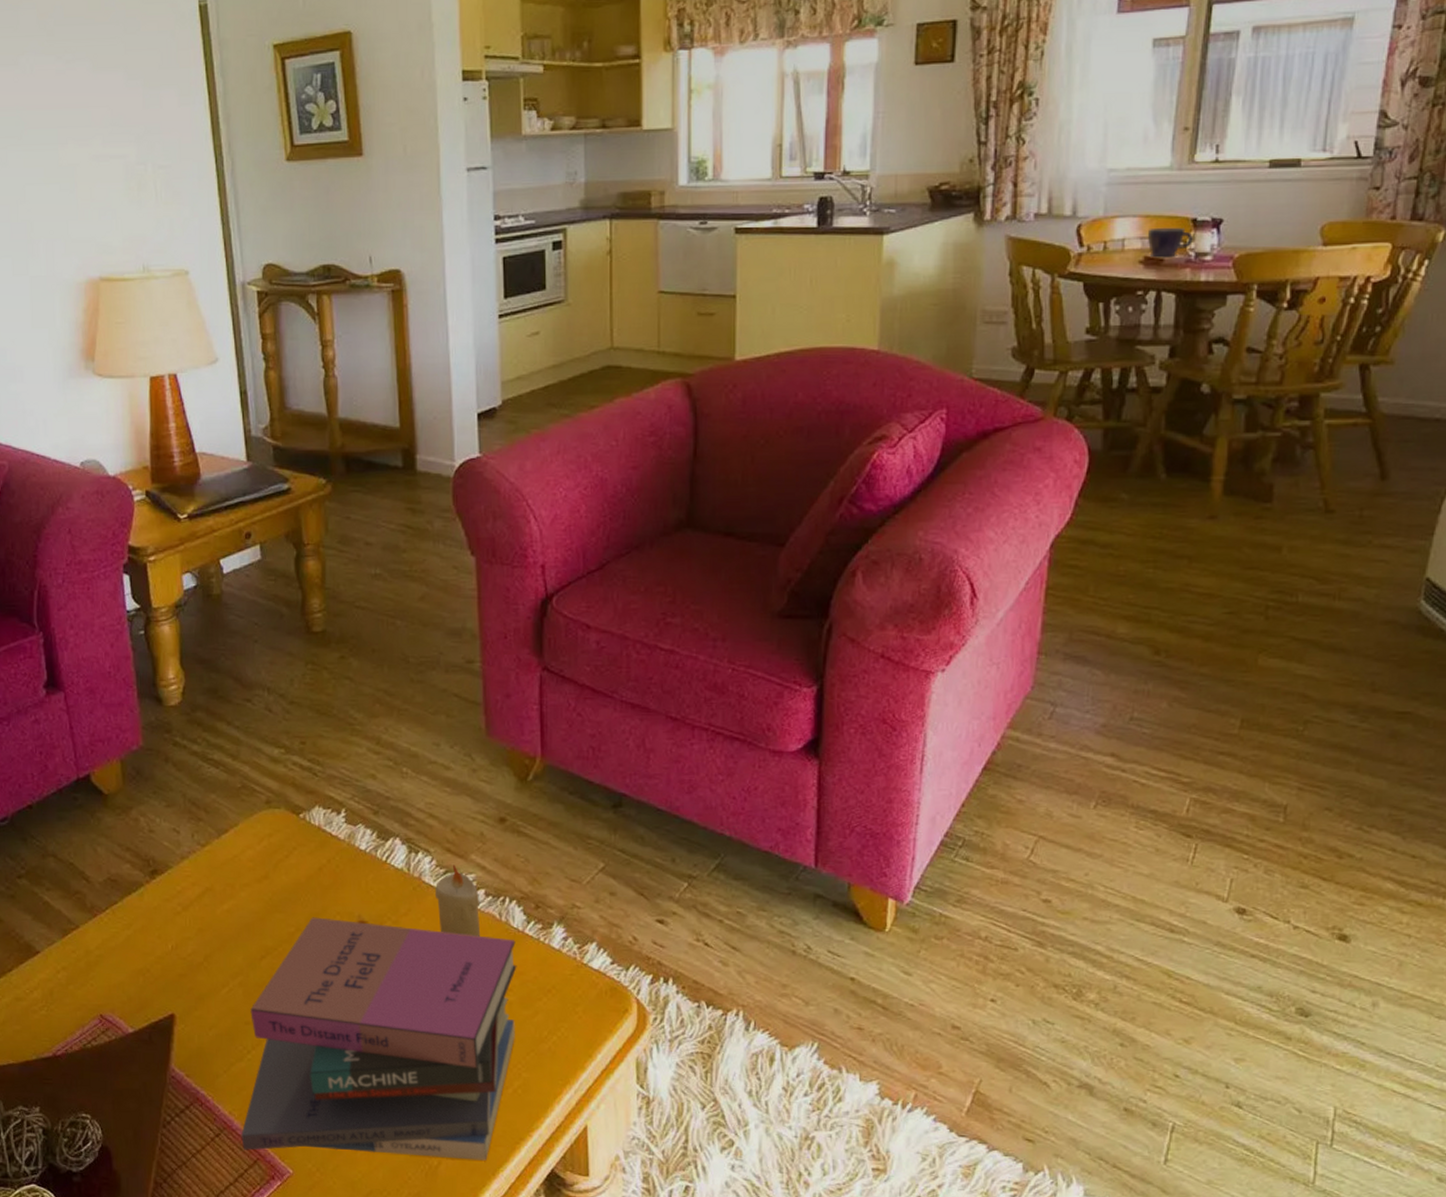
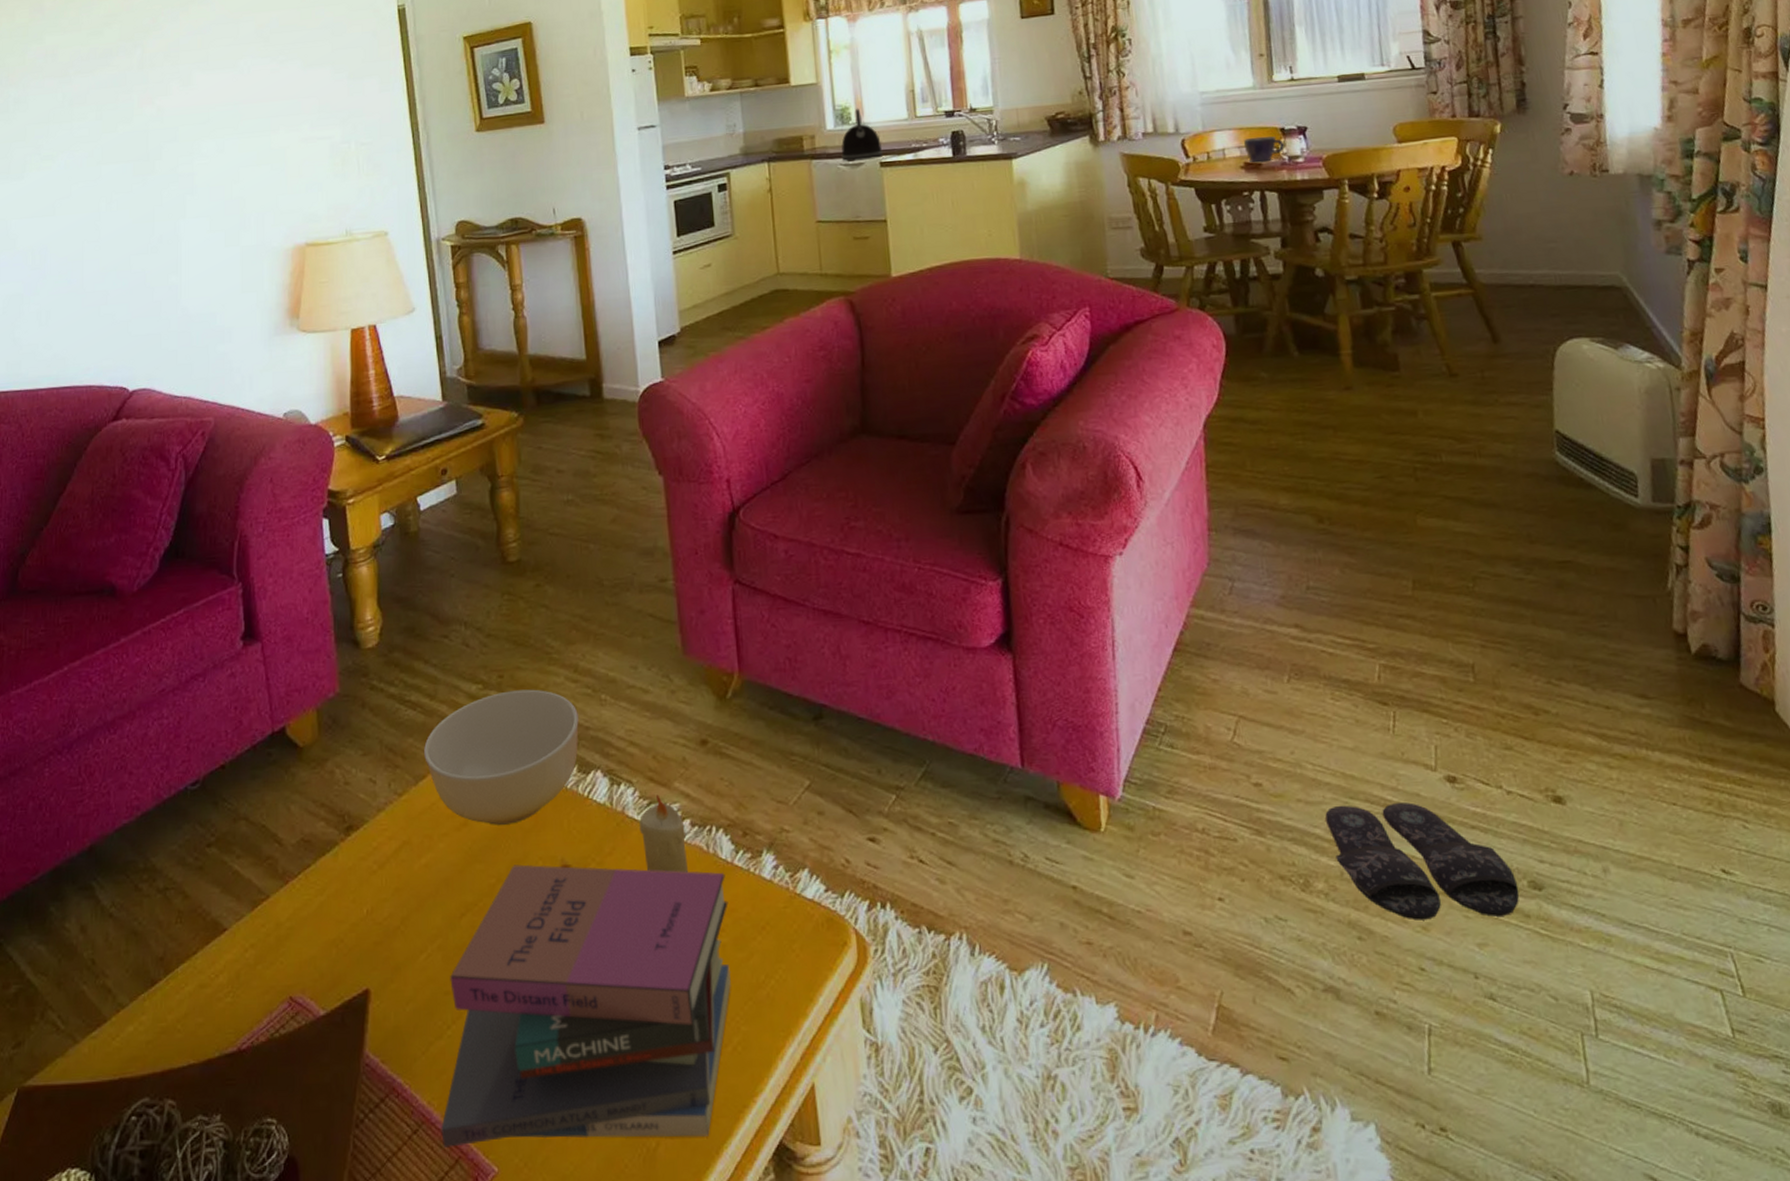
bowl: none [225,757,379,880] -> present [423,689,579,825]
kettle: none [692,162,740,225] -> present [841,108,884,162]
slippers: none [1109,926,1286,1037] -> present [1325,802,1519,920]

